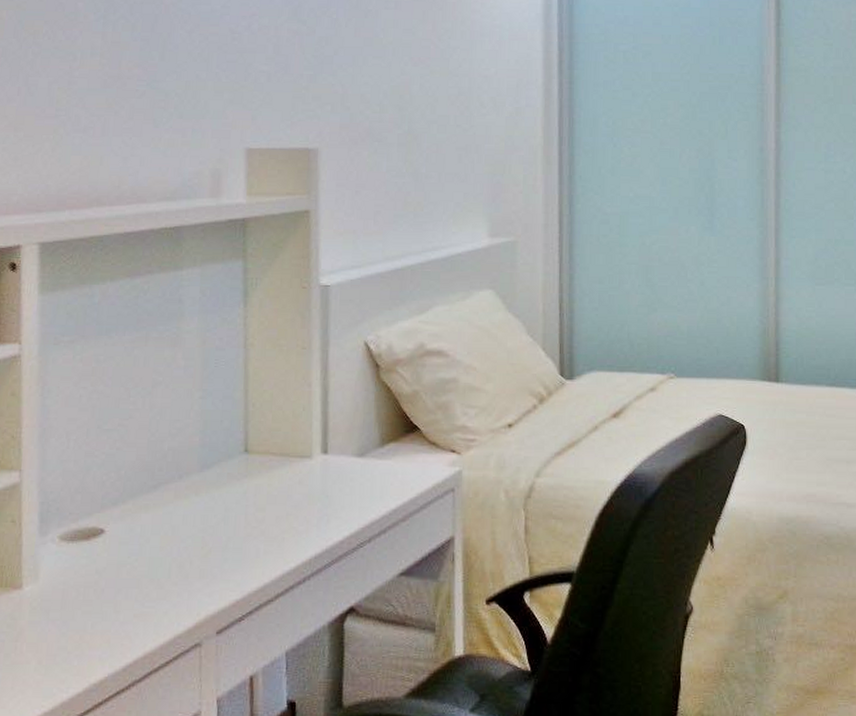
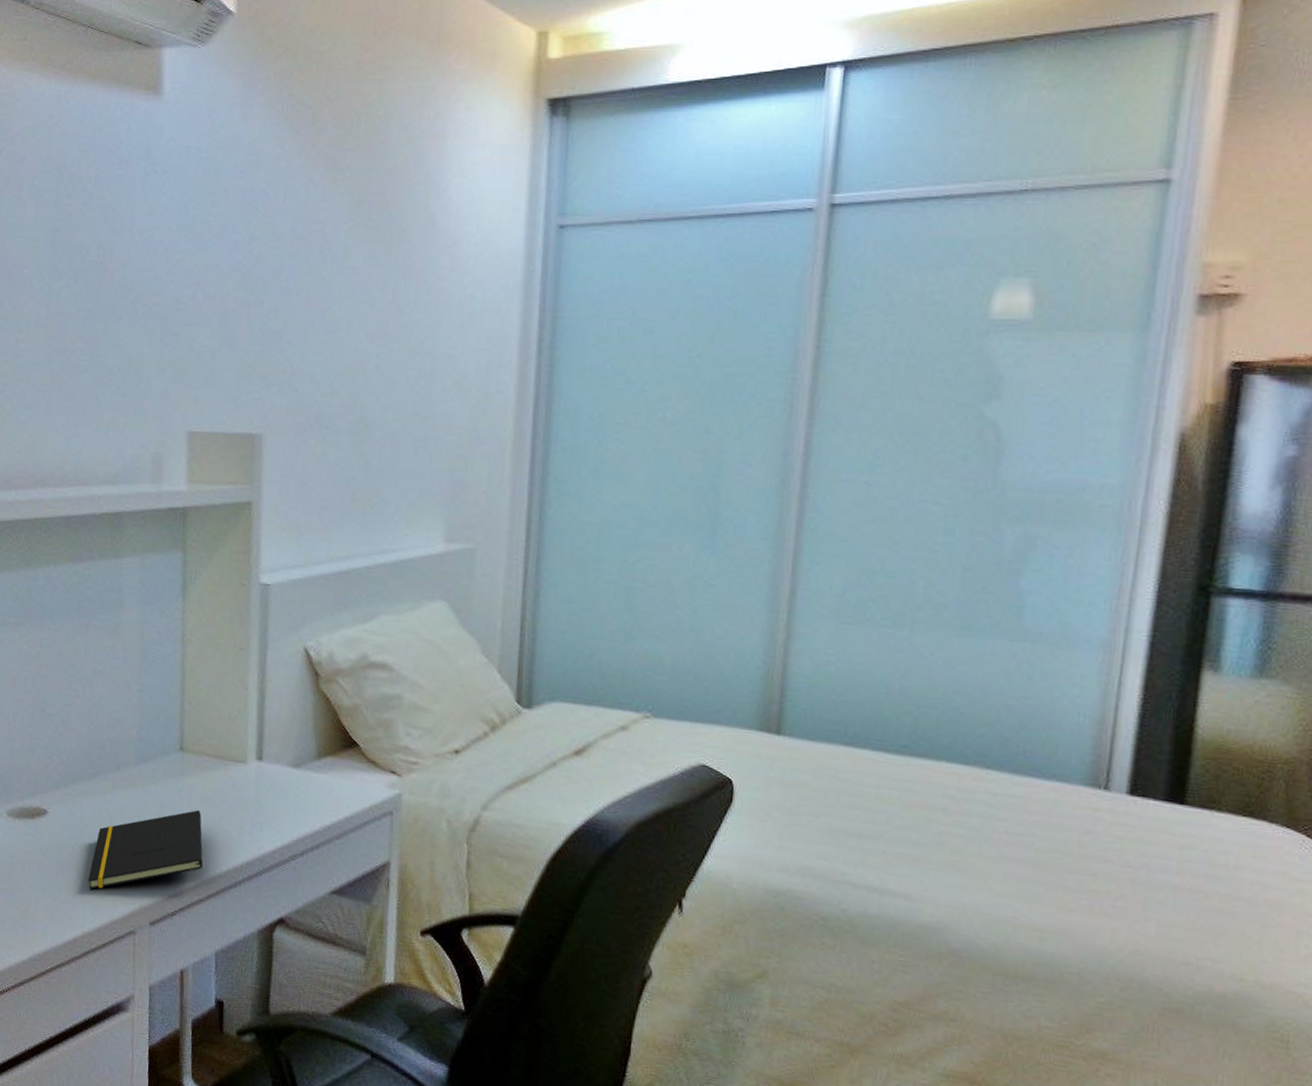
notepad: none [149,510,271,606] -> present [88,810,203,890]

